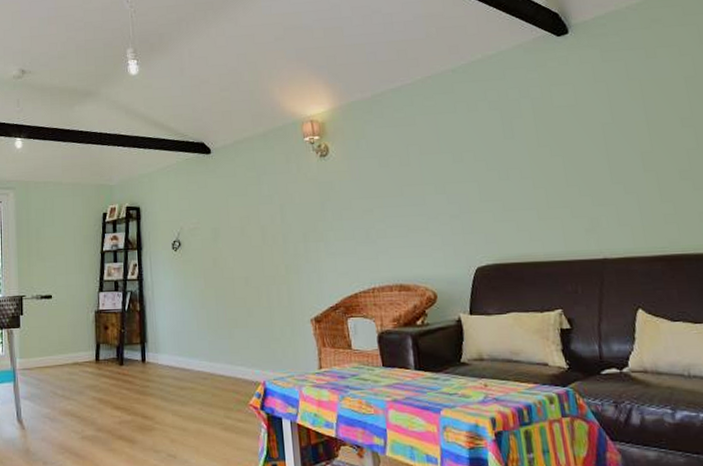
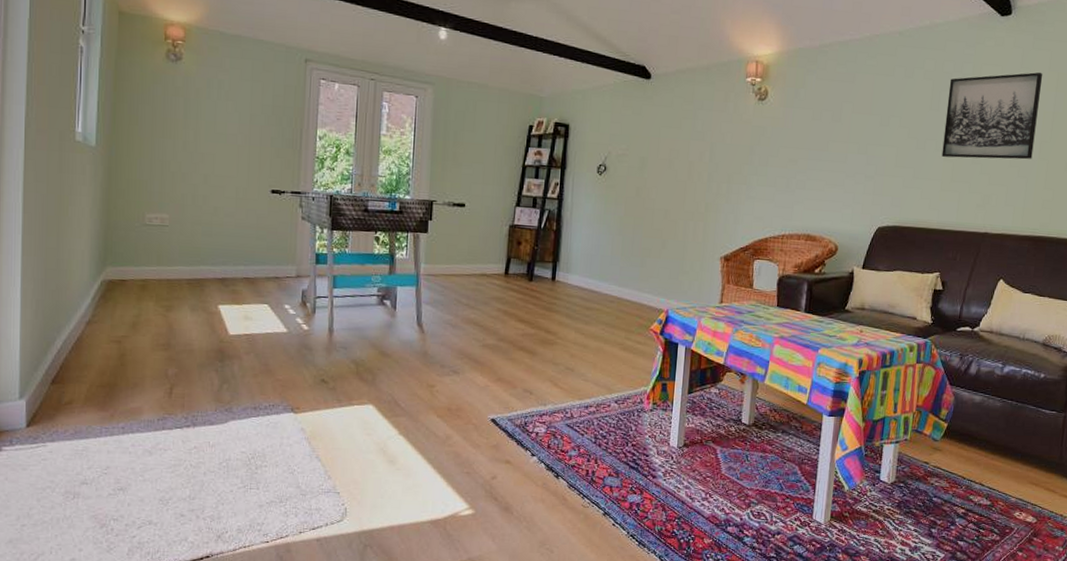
wall art: none [518,82,637,184] -> present [941,72,1043,160]

